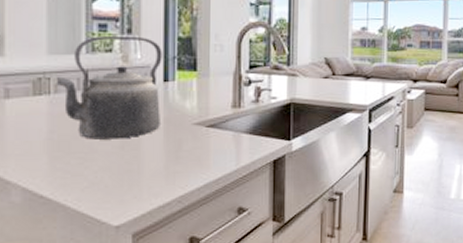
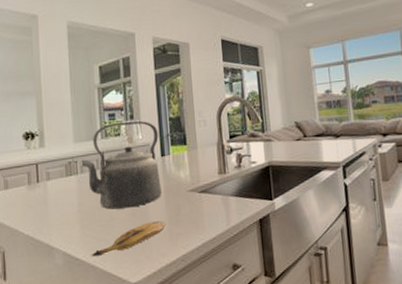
banana: none [60,156,163,194] -> present [90,221,166,256]

